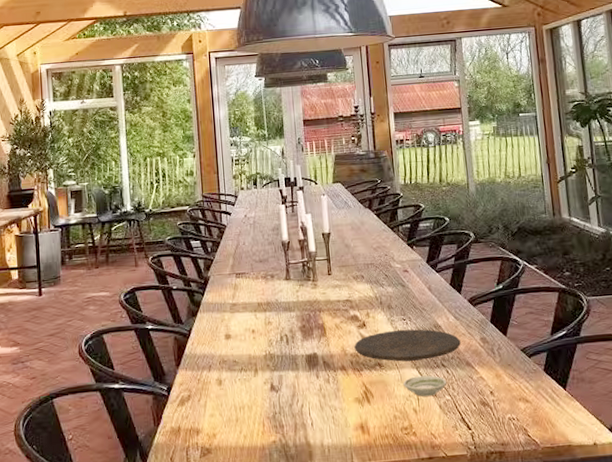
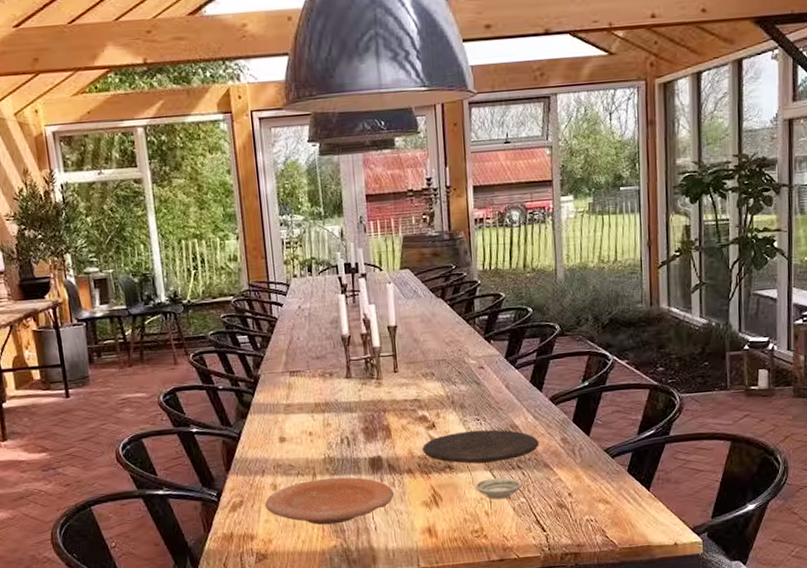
plate: none [211,373,329,420] -> present [265,477,395,525]

